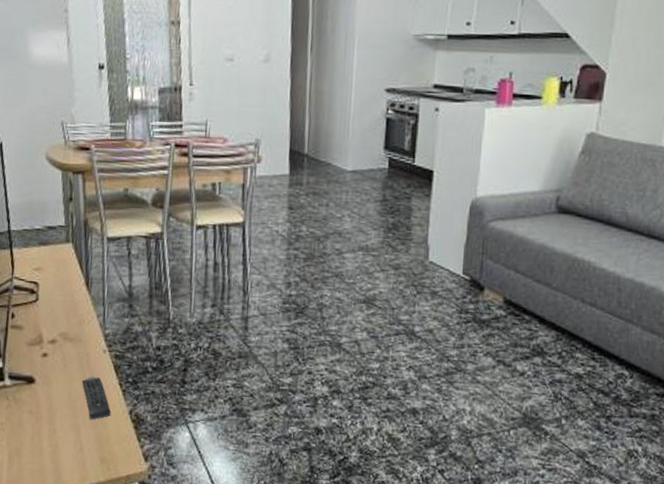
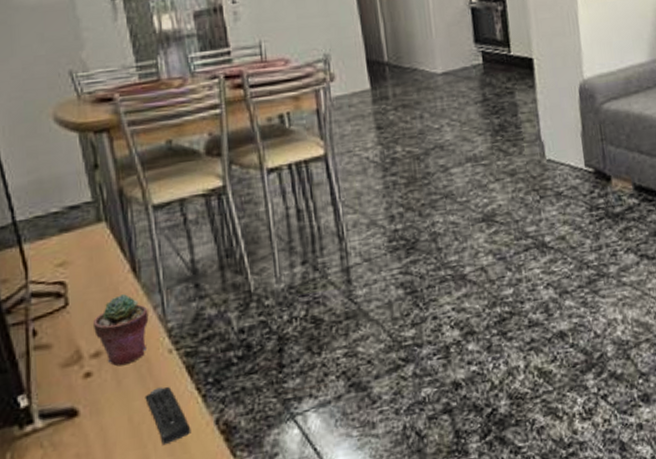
potted succulent: none [53,301,93,354] -> present [92,294,149,366]

